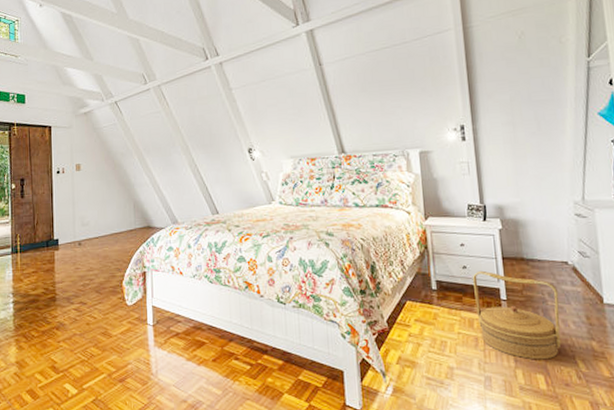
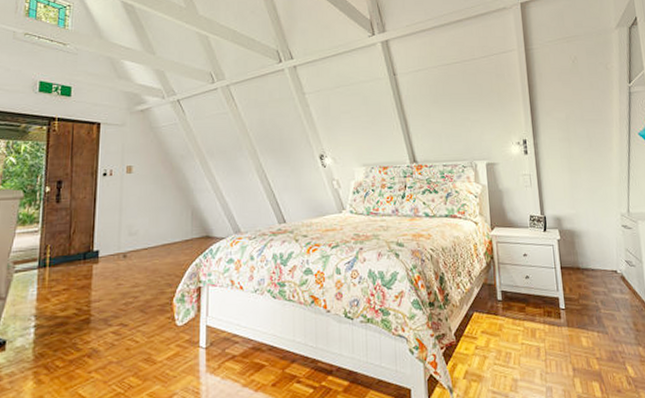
basket: present [473,270,561,360] -> none [535,280,613,368]

